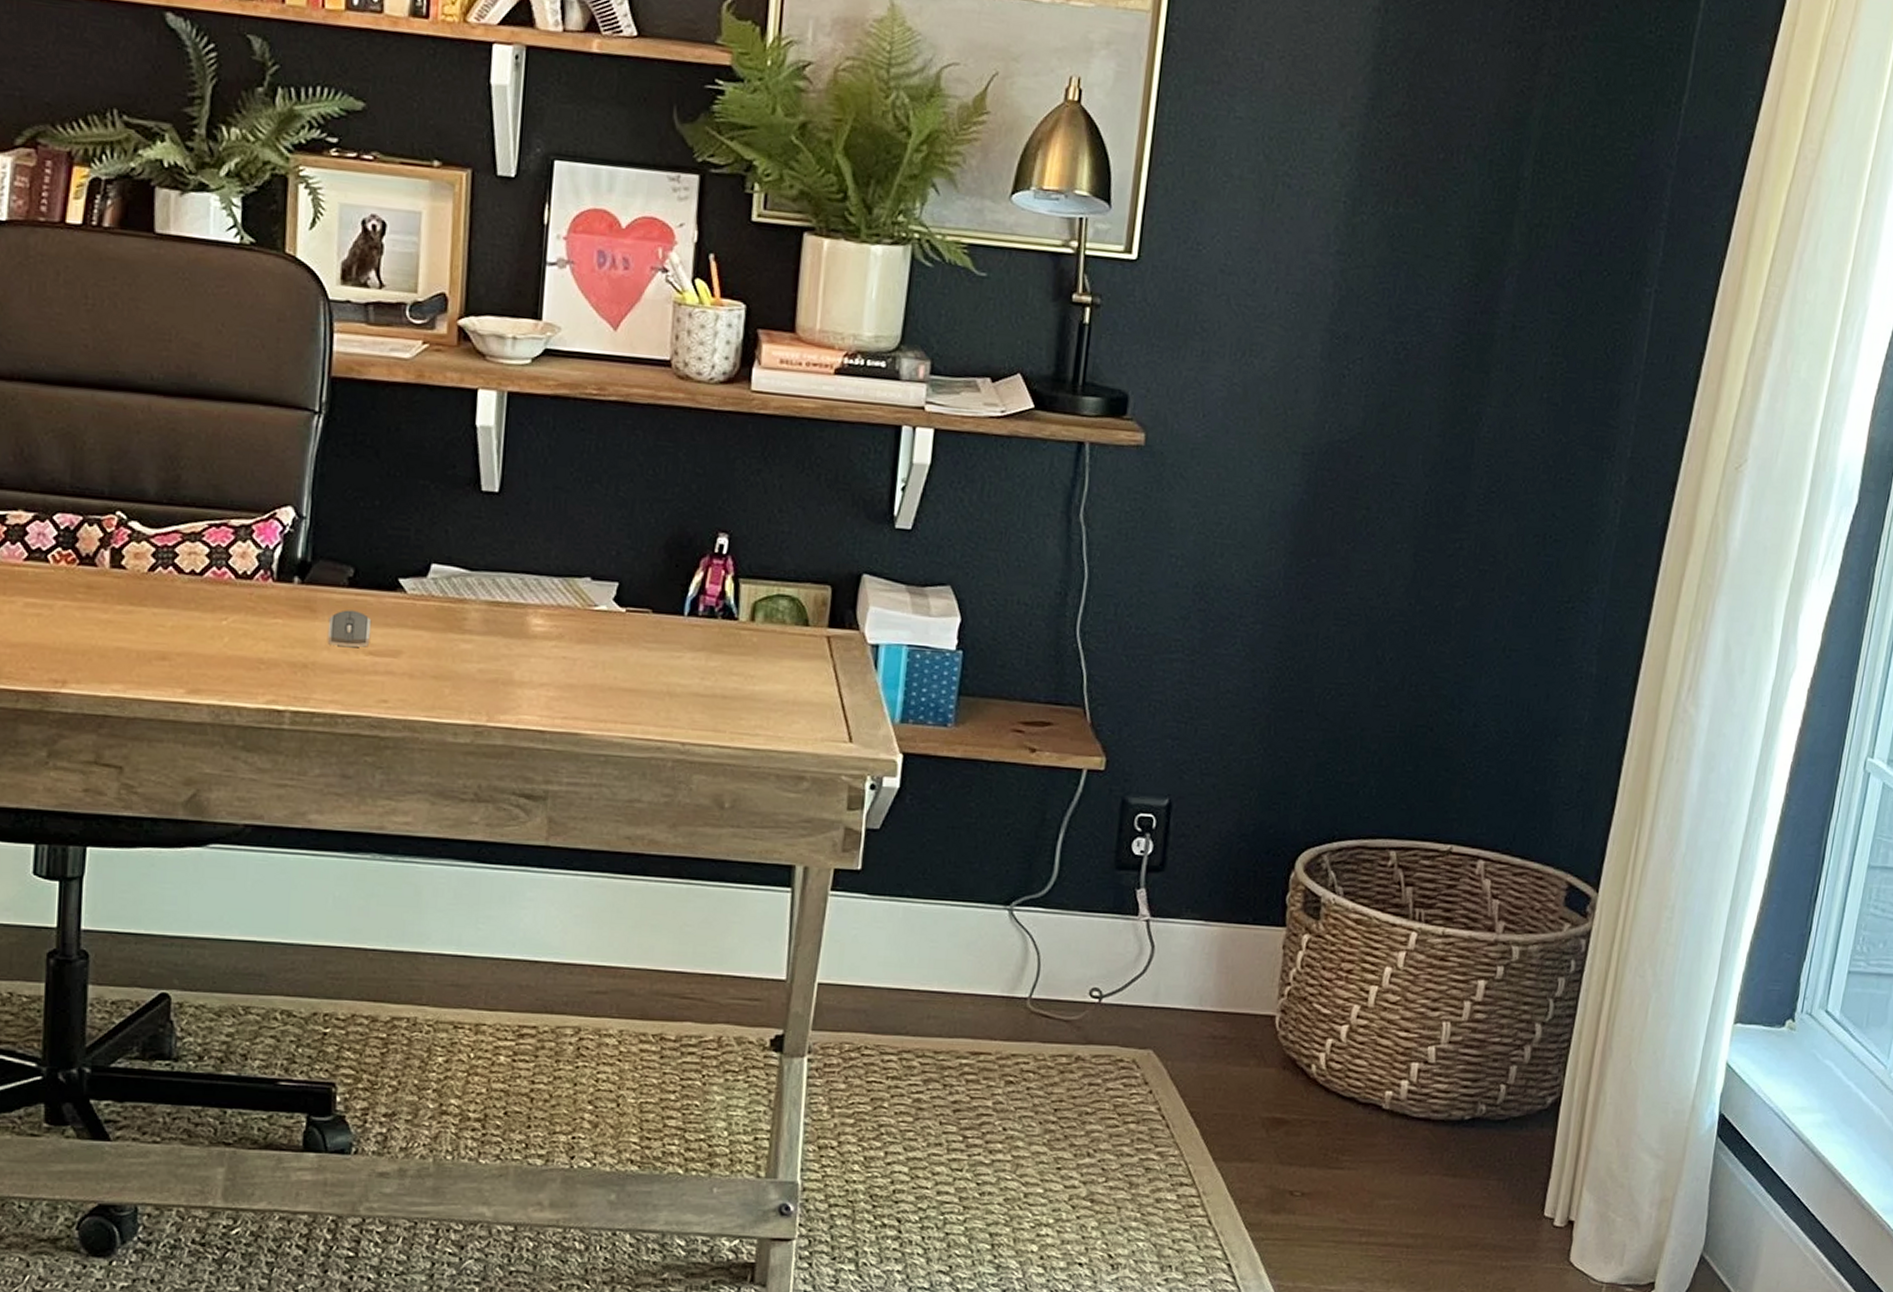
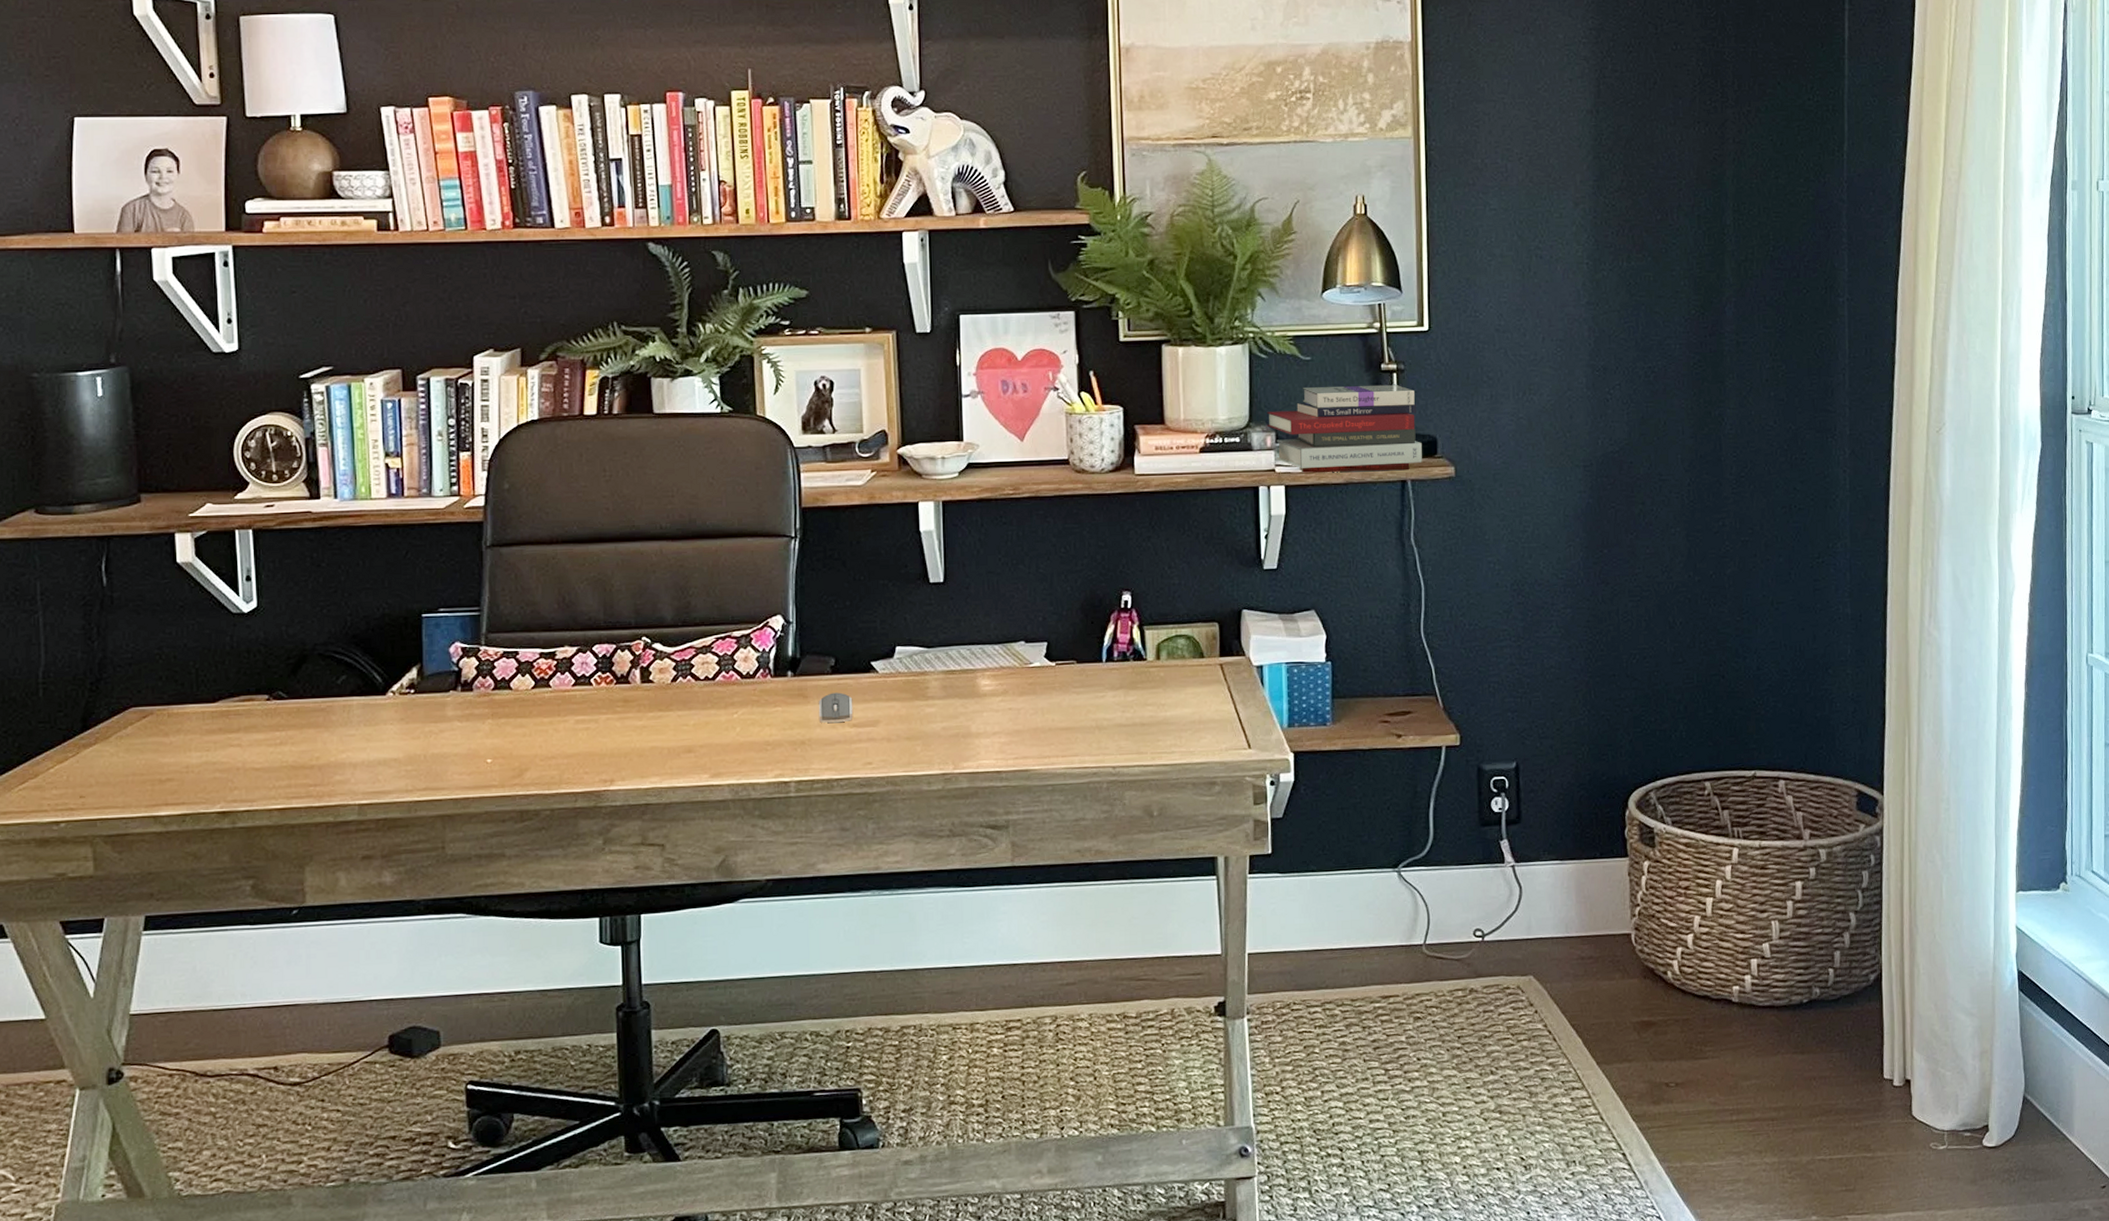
books: none [921,310,1110,430] -> present [1266,384,1422,473]

